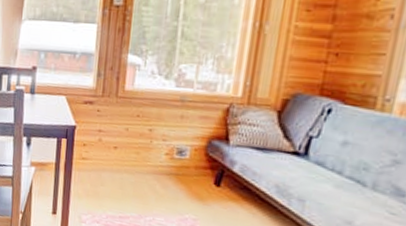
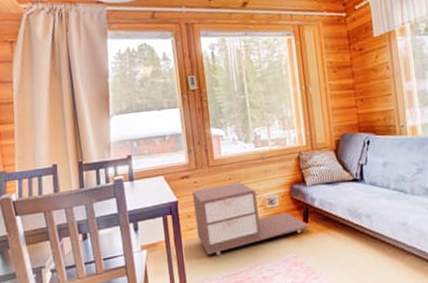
side table: none [89,119,221,196] -> present [191,181,309,255]

